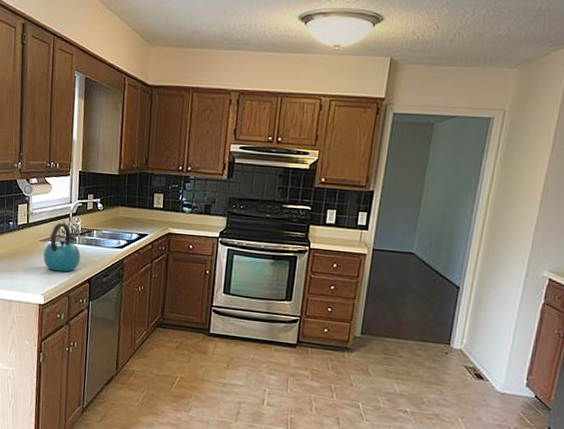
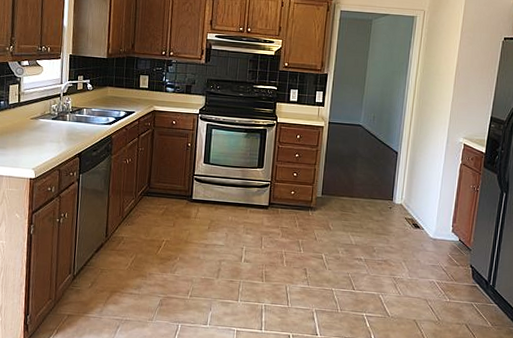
kettle: present [43,222,81,272] -> none [34,101,71,148]

